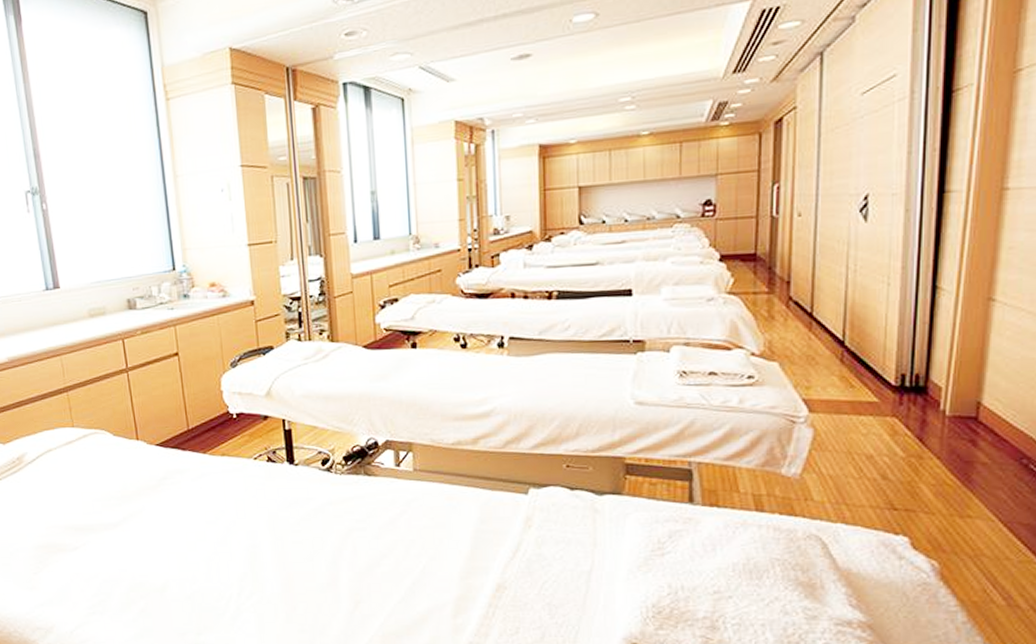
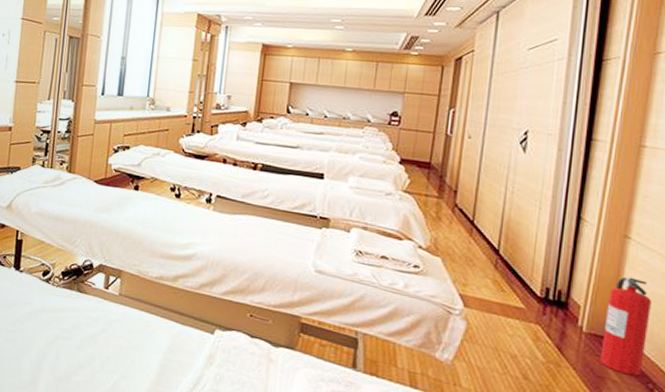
fire extinguisher: none [967,345,1022,454] -> present [600,277,651,376]

